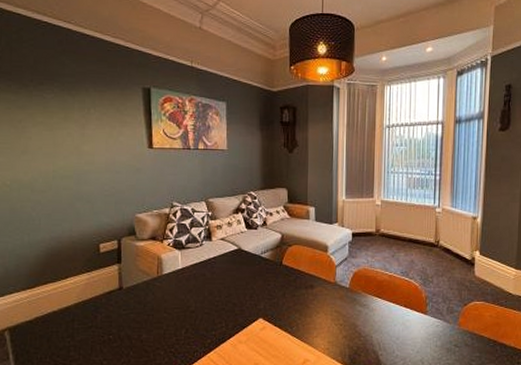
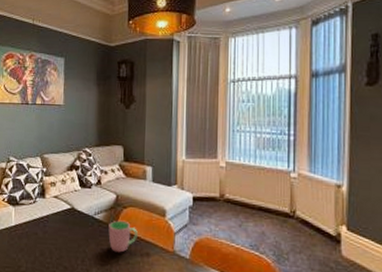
cup: none [275,257,302,287] -> present [108,220,138,253]

